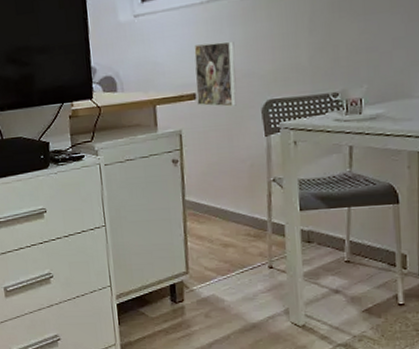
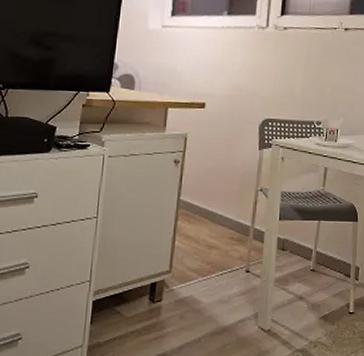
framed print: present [194,41,236,107] -> none [205,60,244,119]

